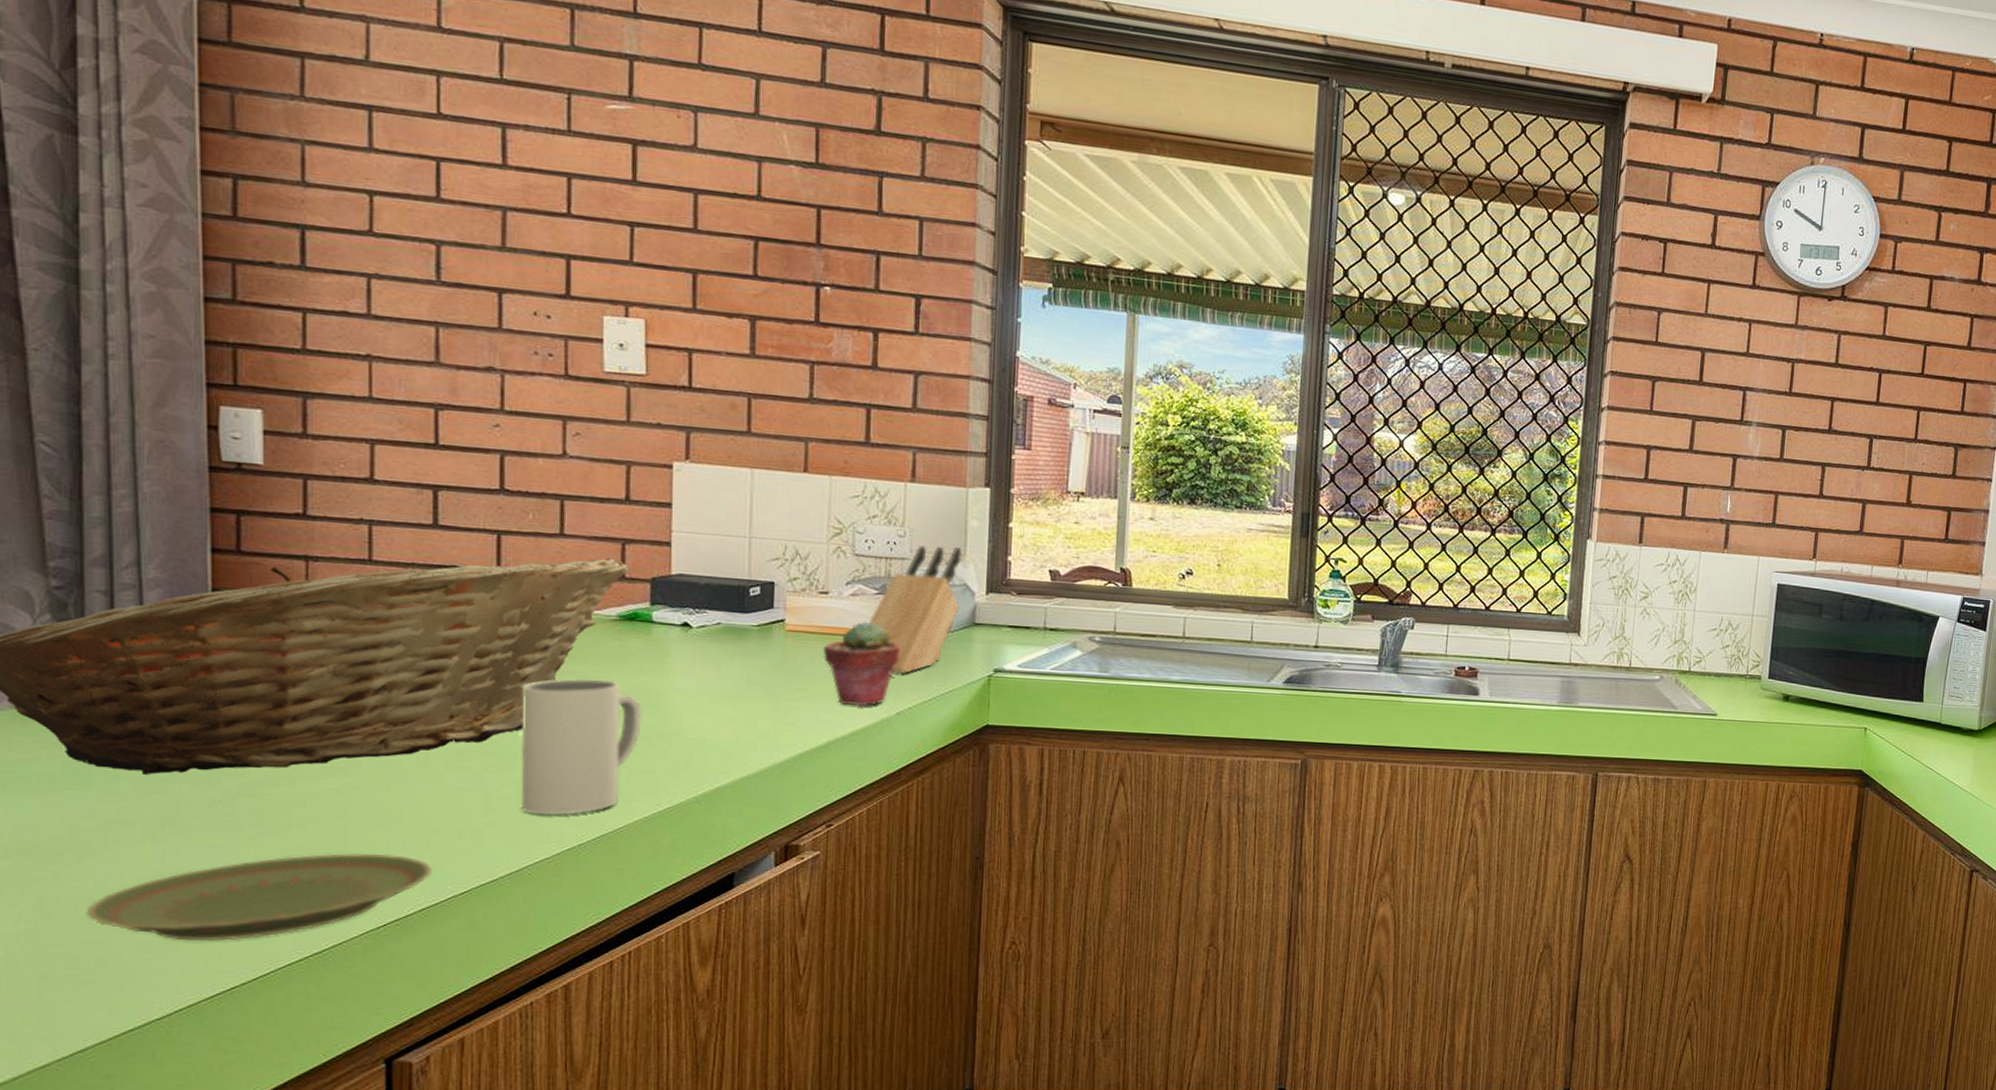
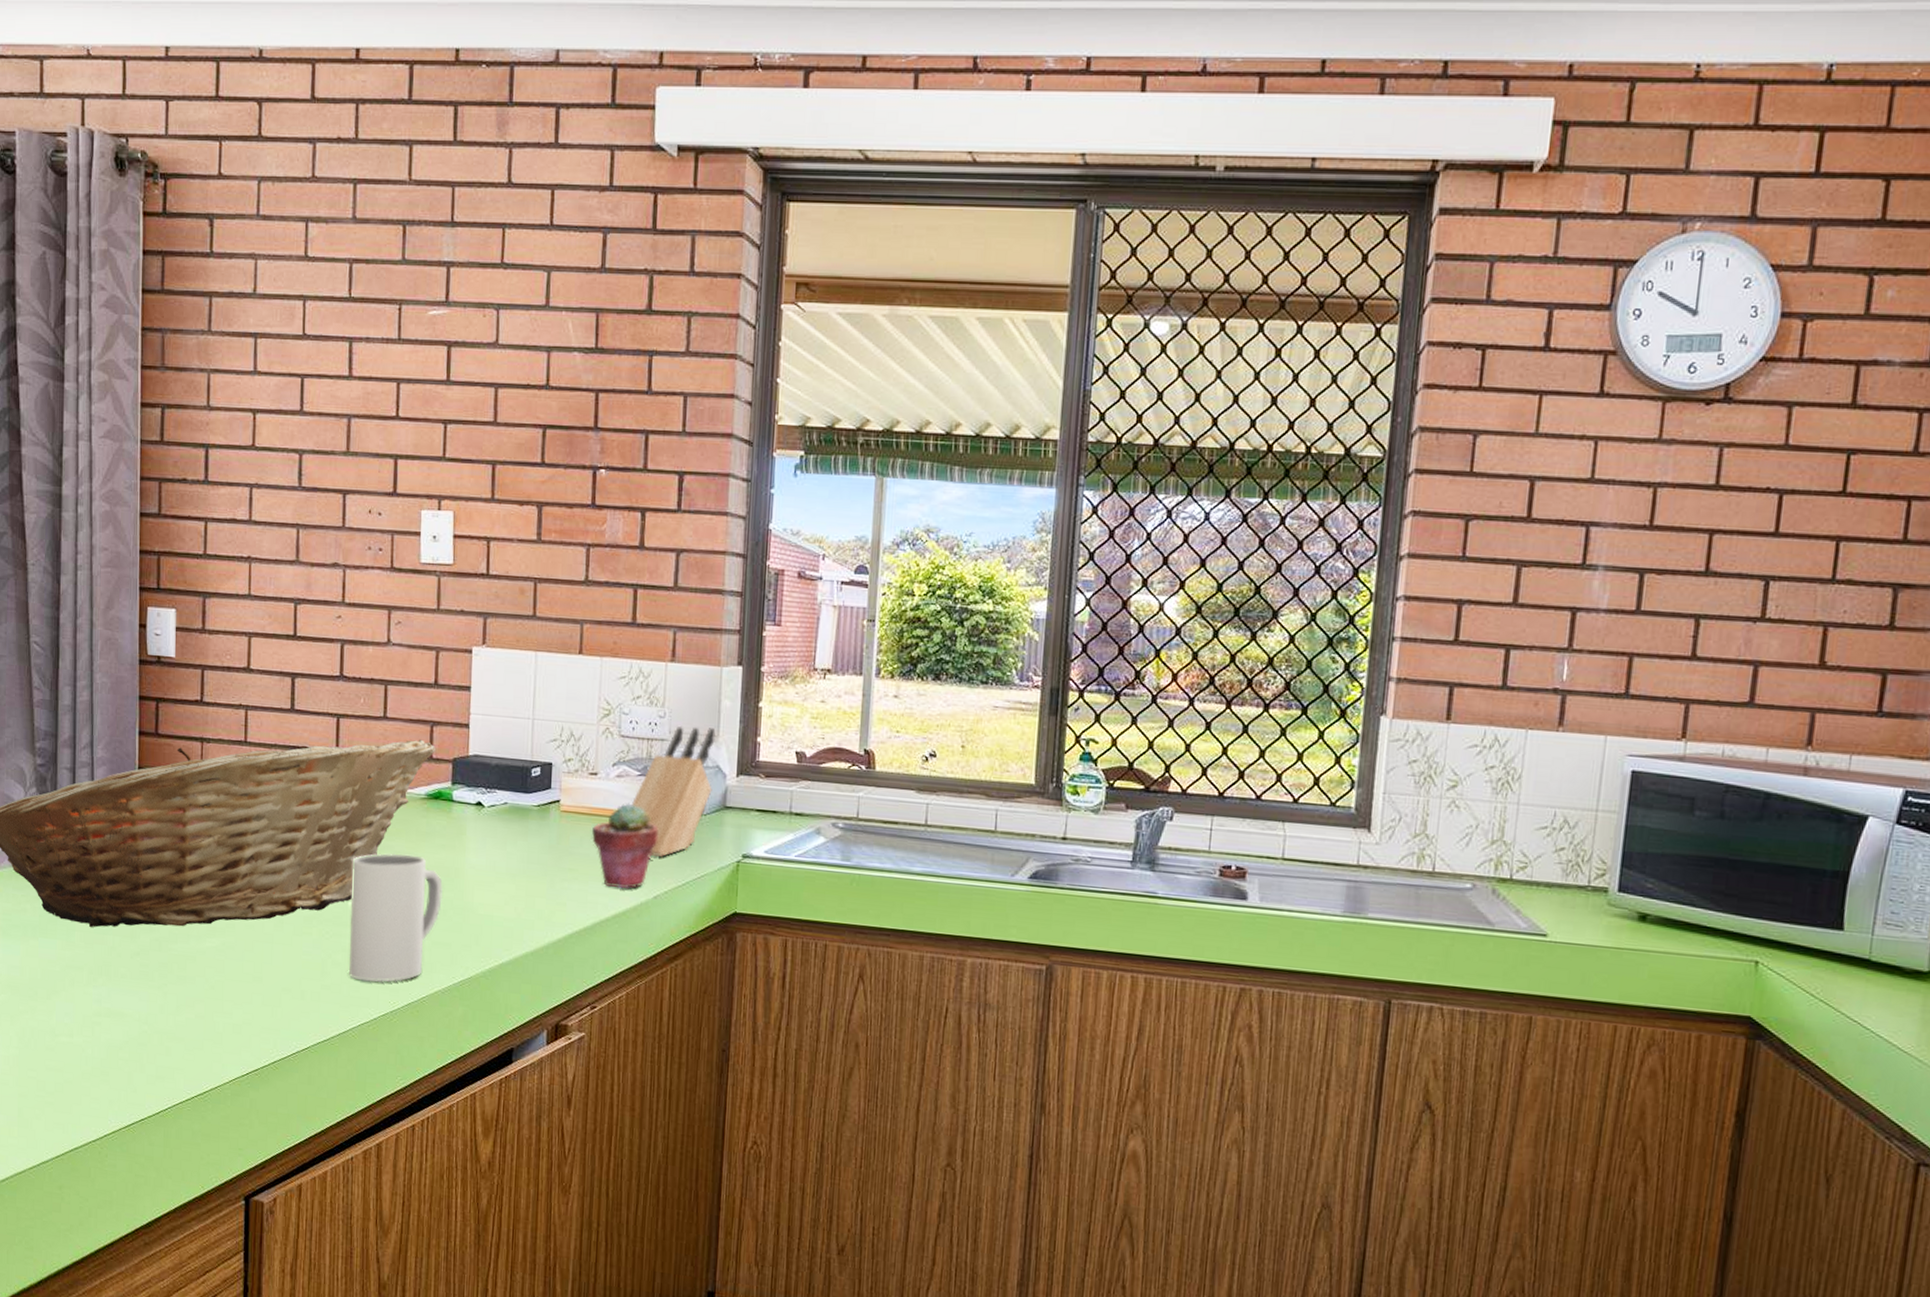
plate: present [86,853,433,941] -> none [50,1005,283,1077]

